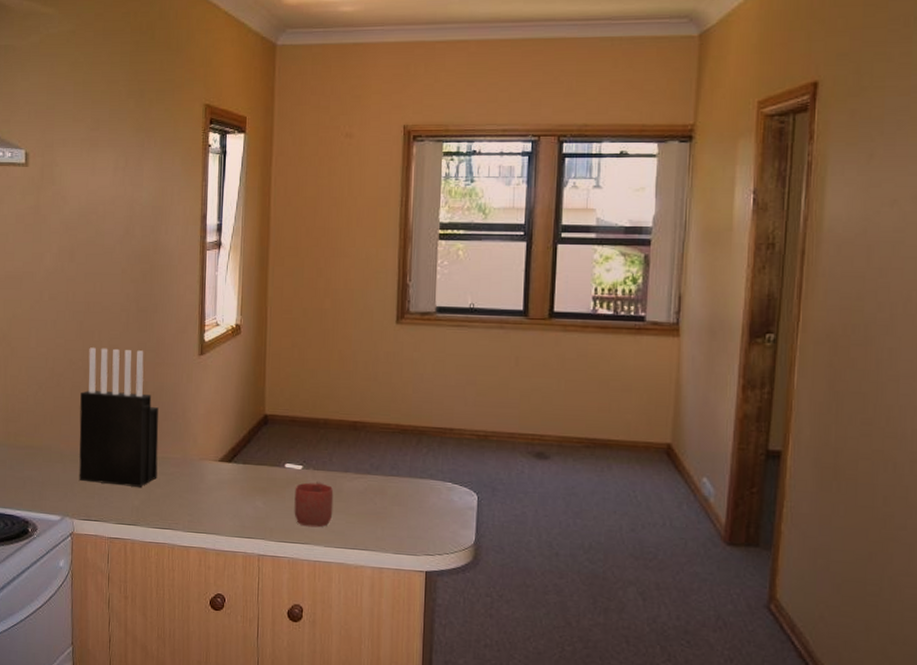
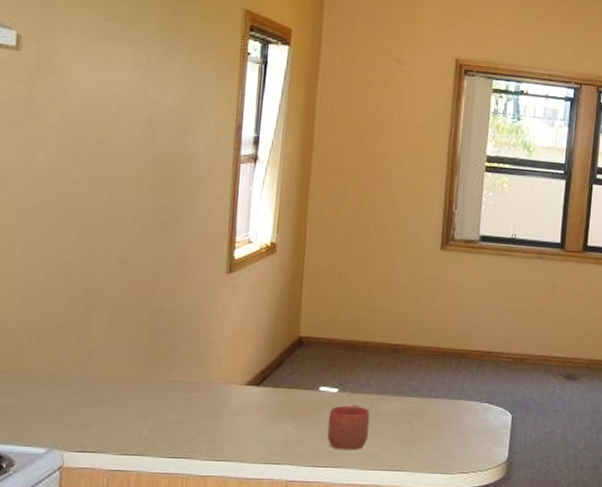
knife block: present [79,347,159,487] -> none [72,260,176,414]

